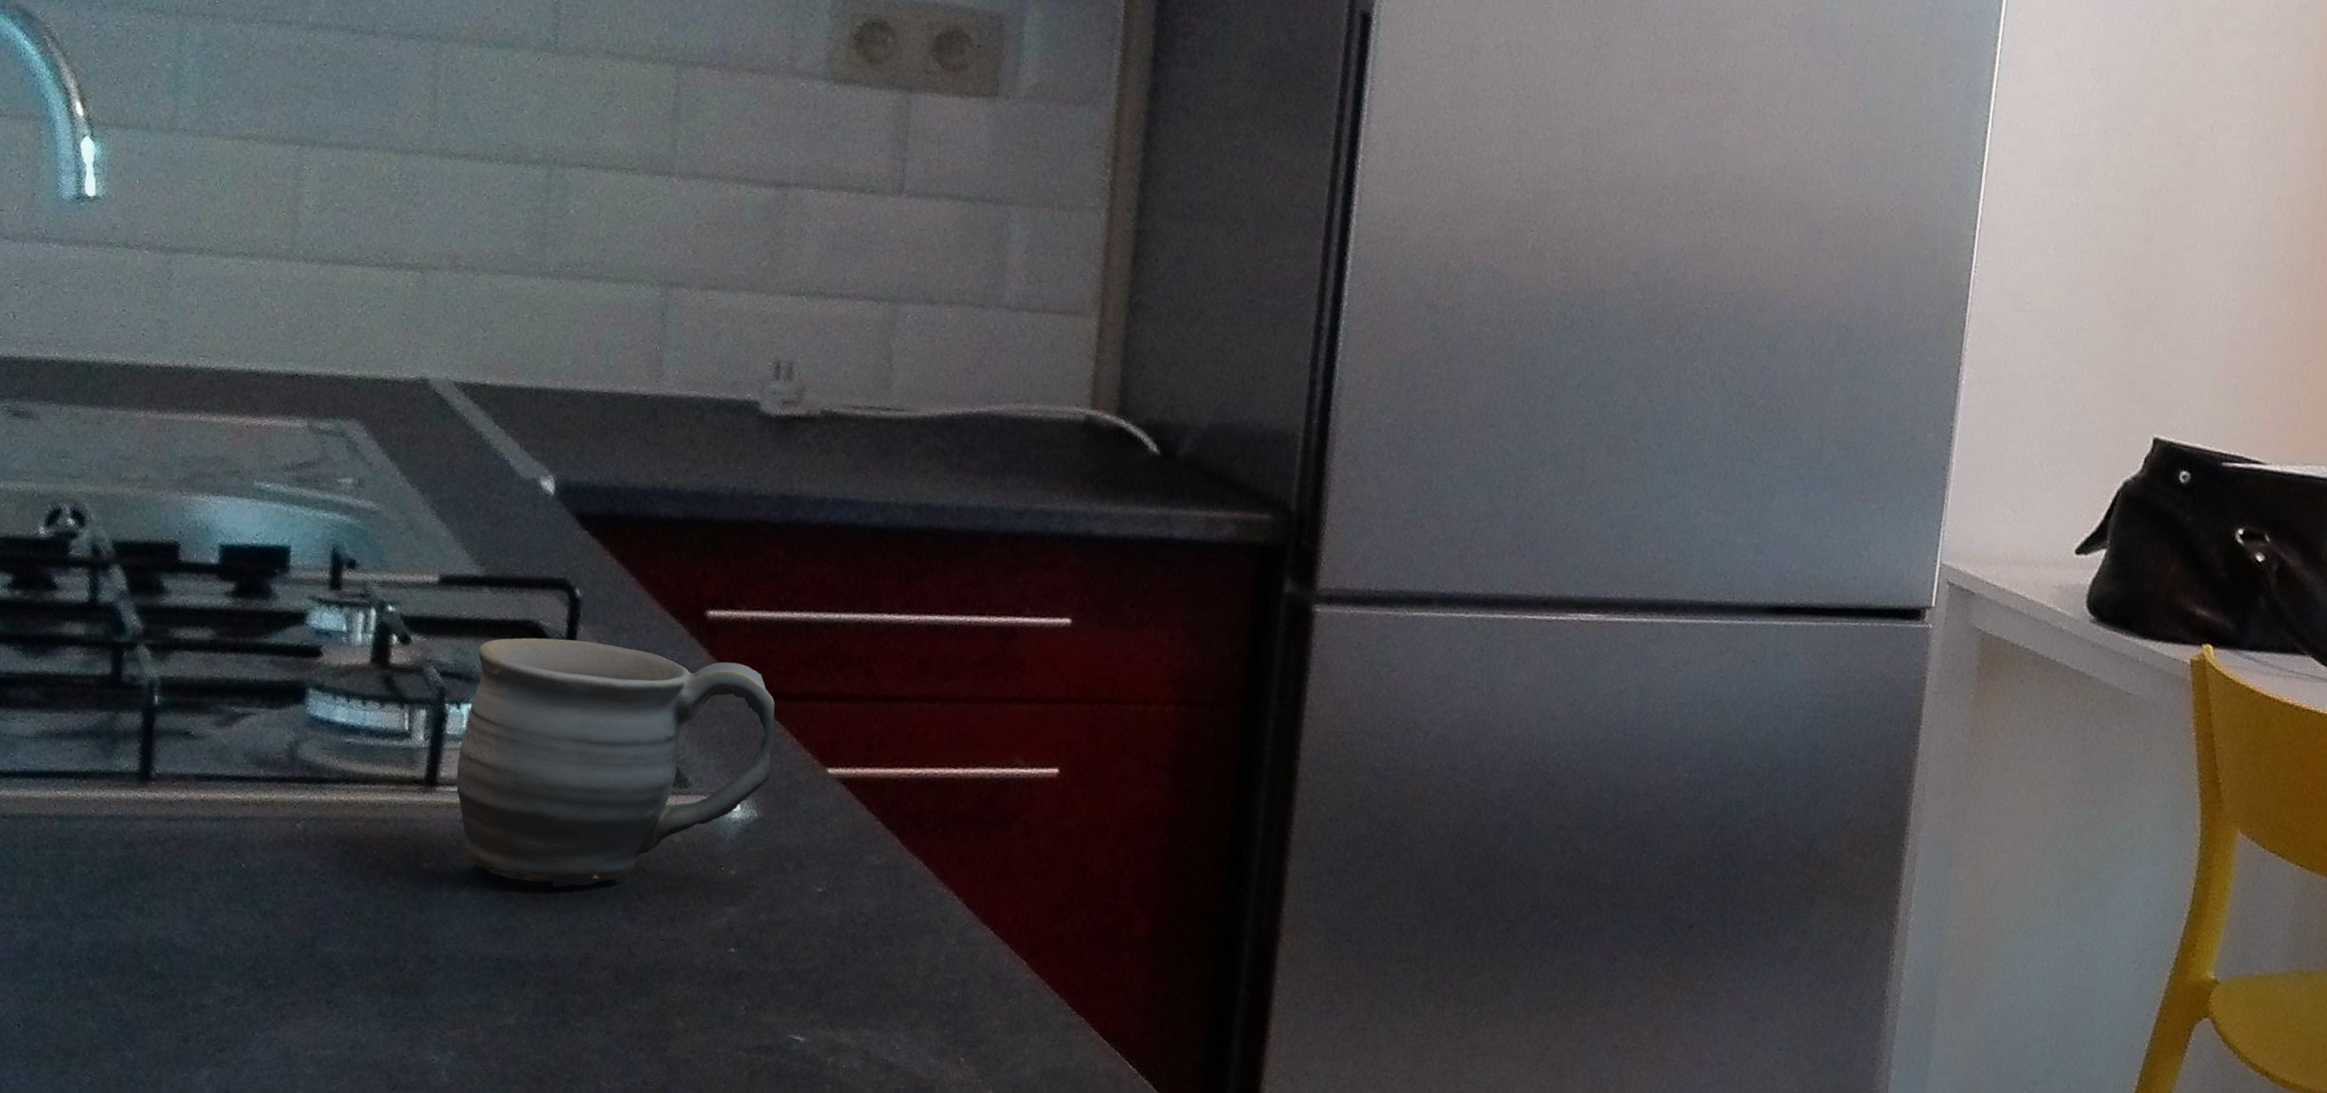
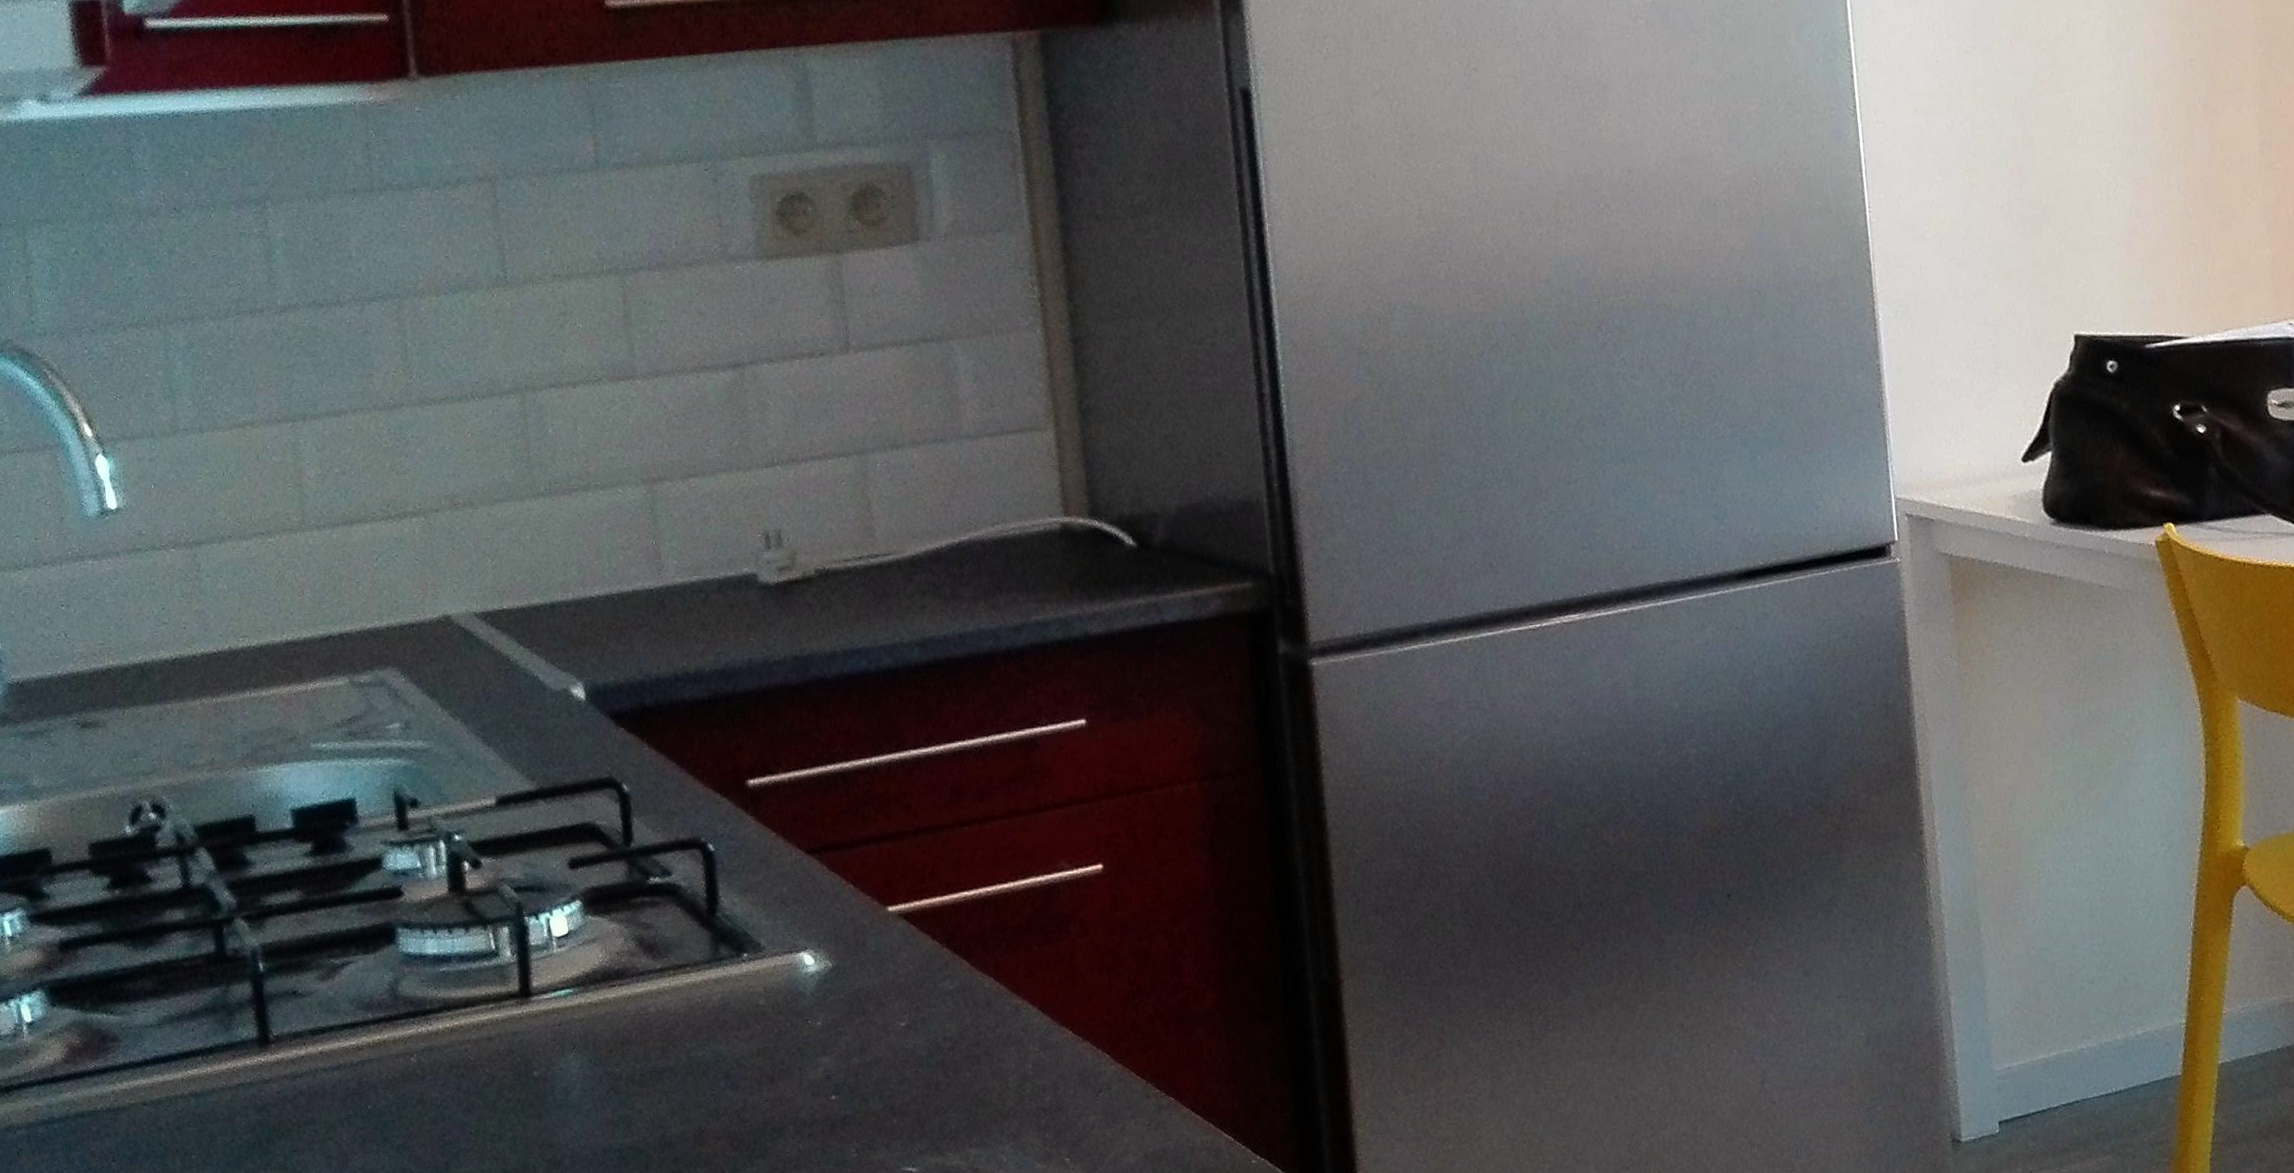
mug: present [456,637,775,887] -> none [545,824,835,1071]

